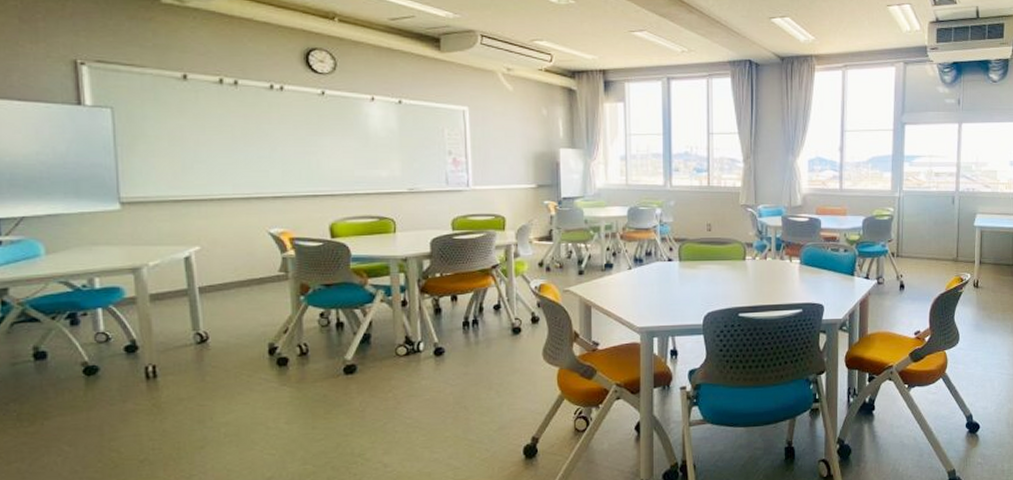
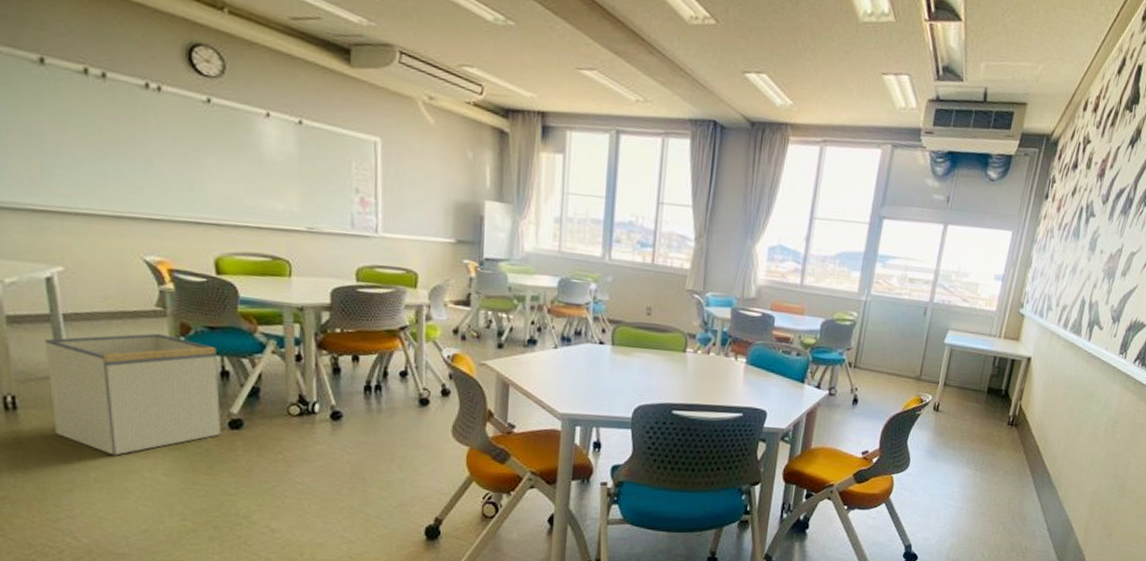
storage bin: none [182,295,338,410] -> present [44,333,222,456]

